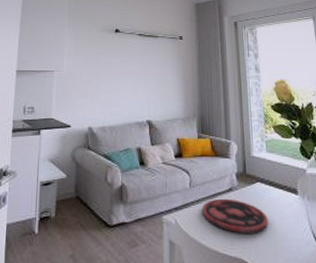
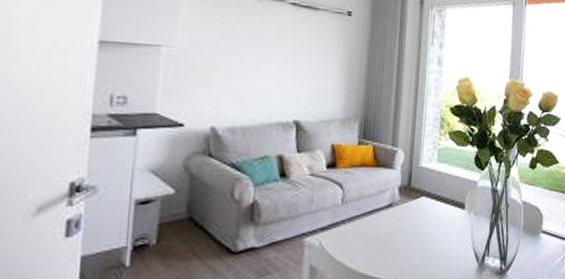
plate: present [202,198,269,233] -> none [354,215,429,253]

